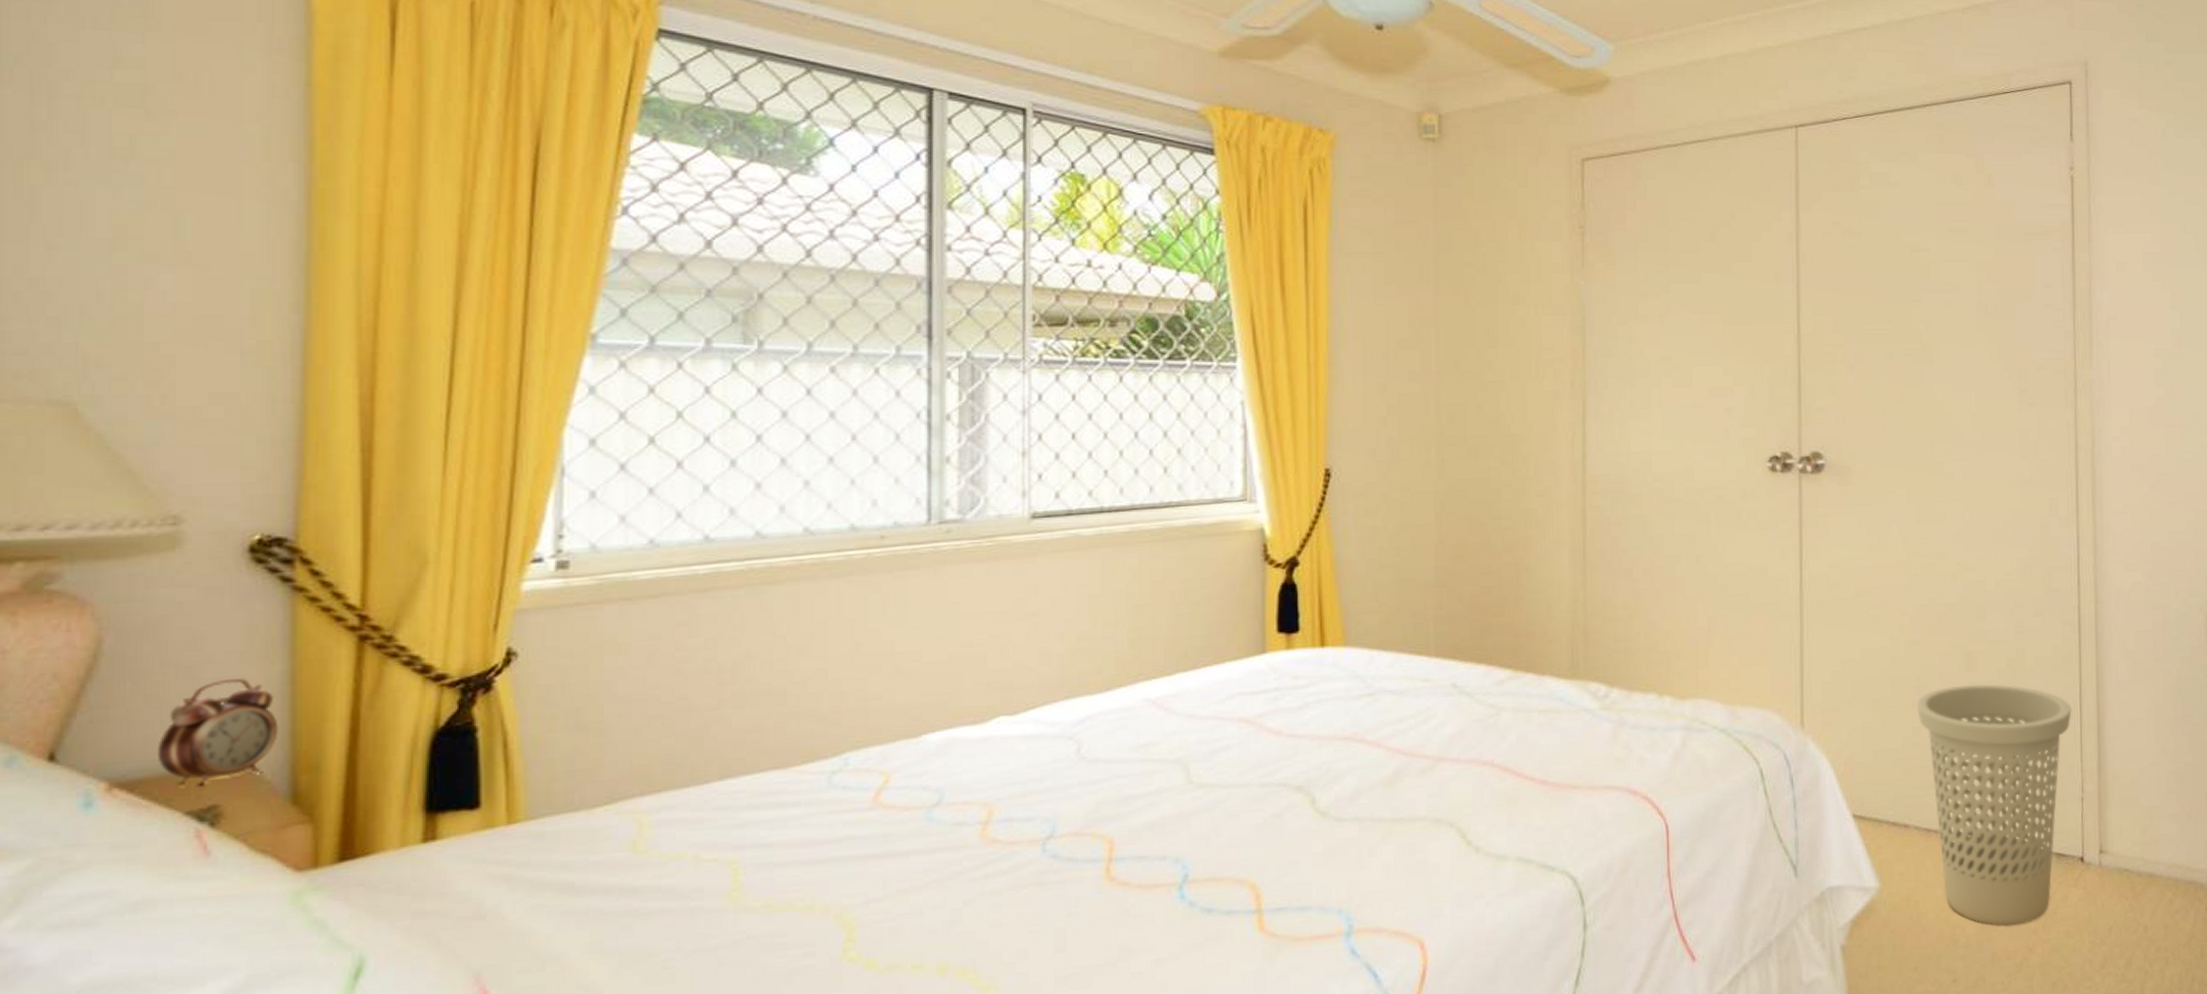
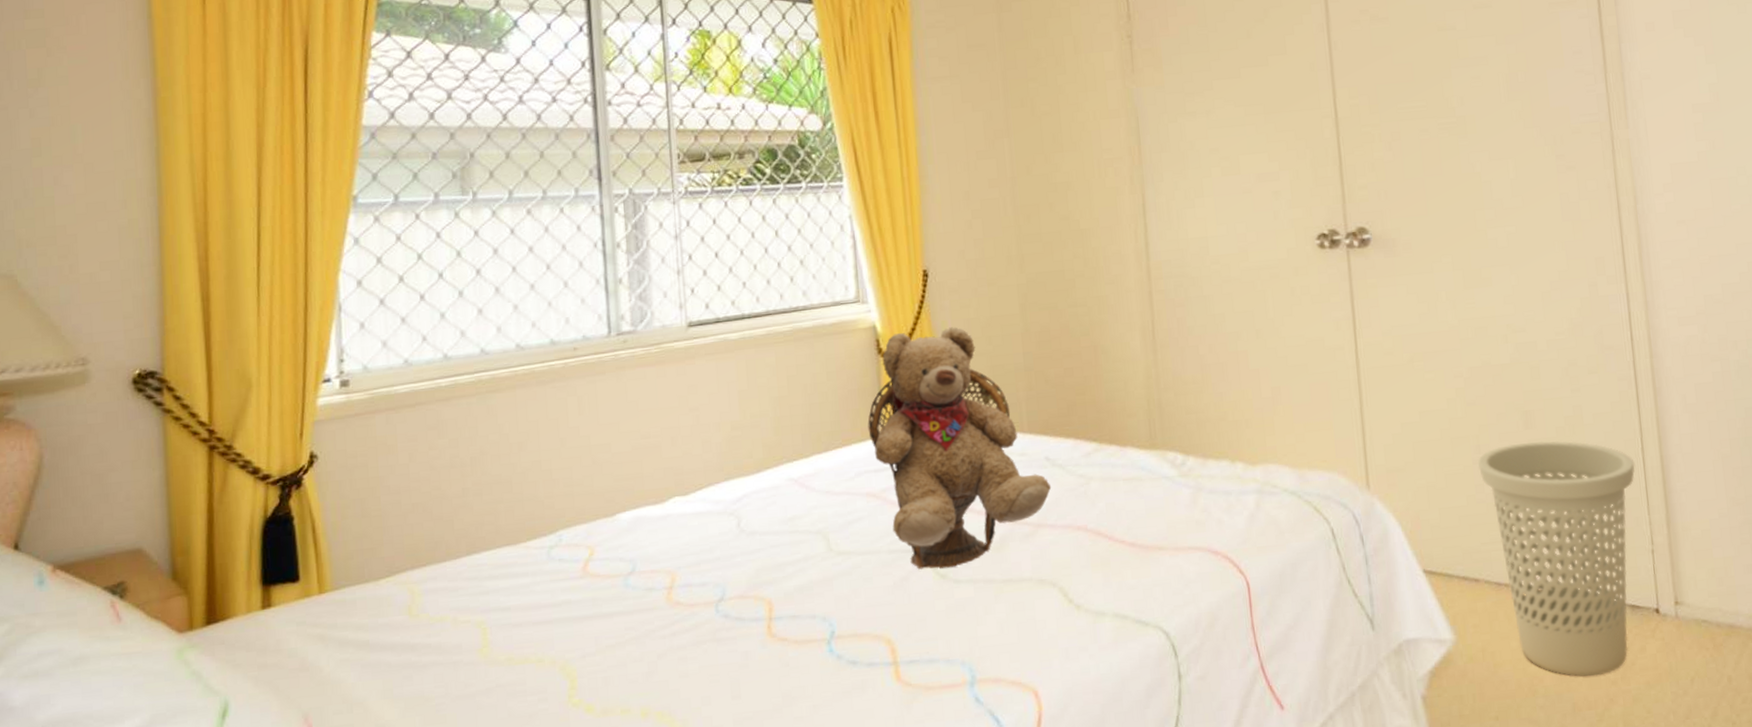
alarm clock: present [157,677,279,787] -> none [82,481,161,568]
teddy bear: none [1246,534,1457,806] -> present [867,327,1052,570]

